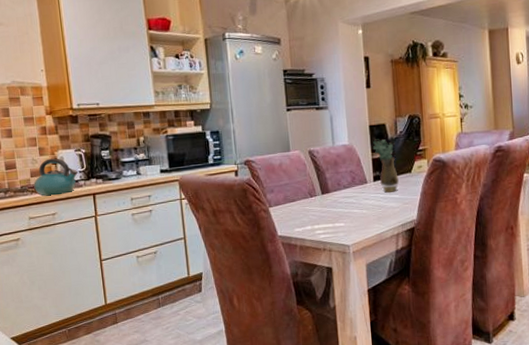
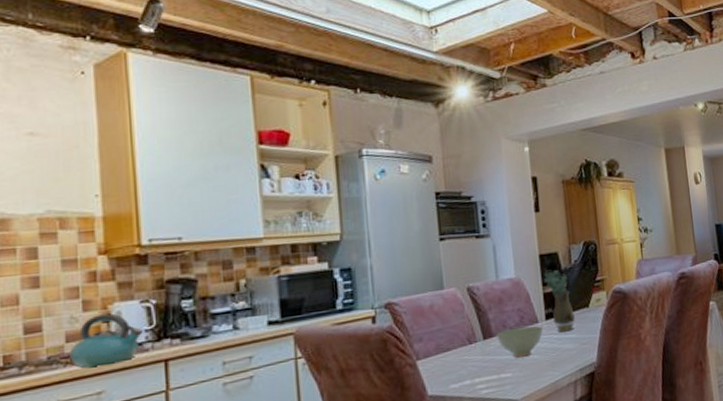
bowl: none [332,185,372,211] -> present [496,326,544,358]

